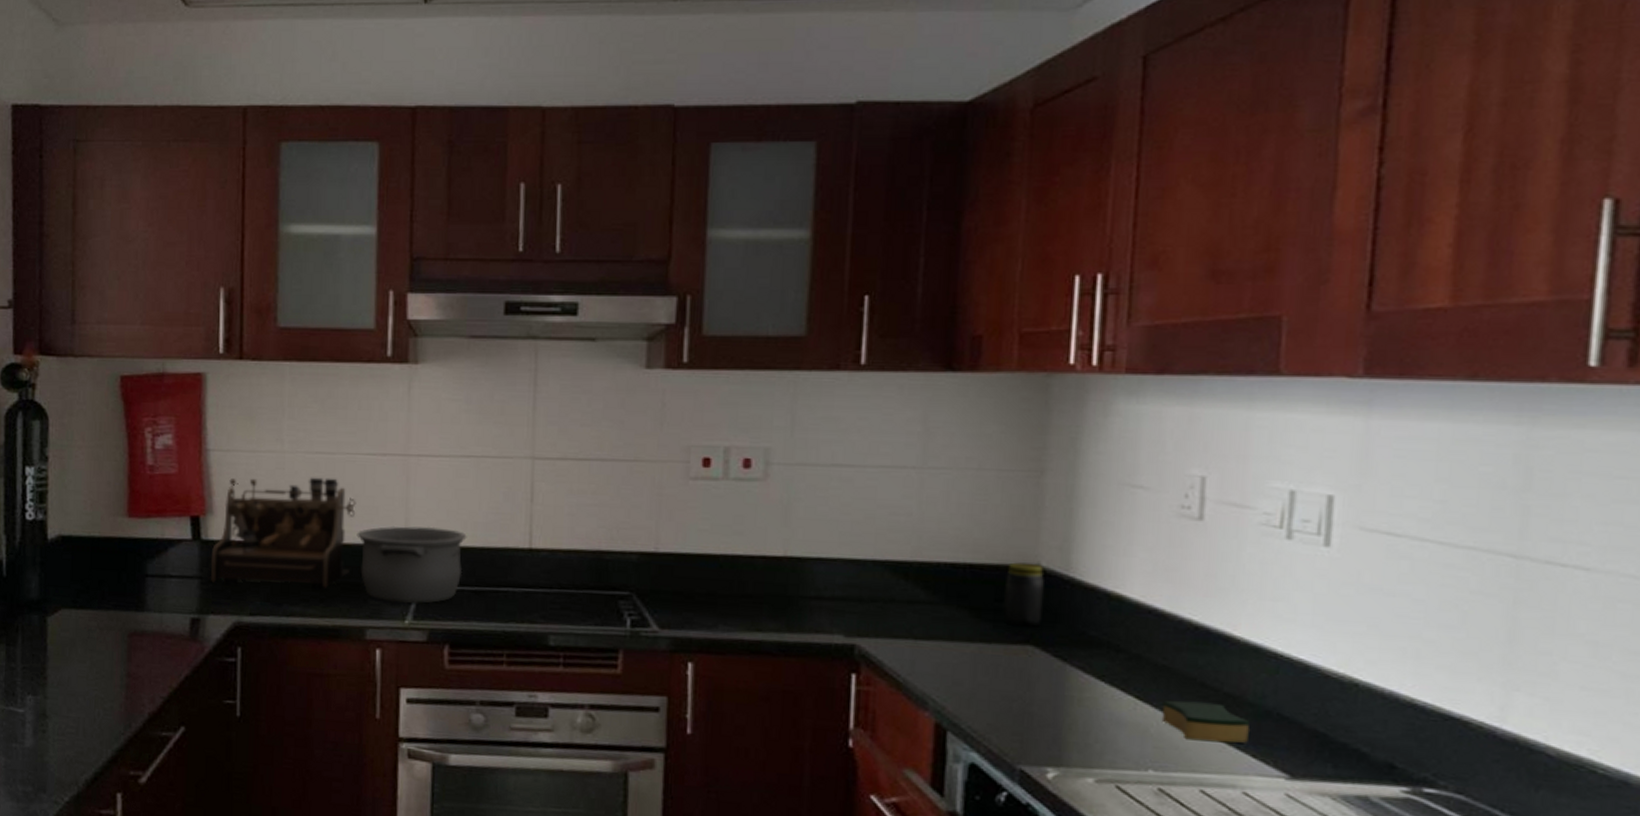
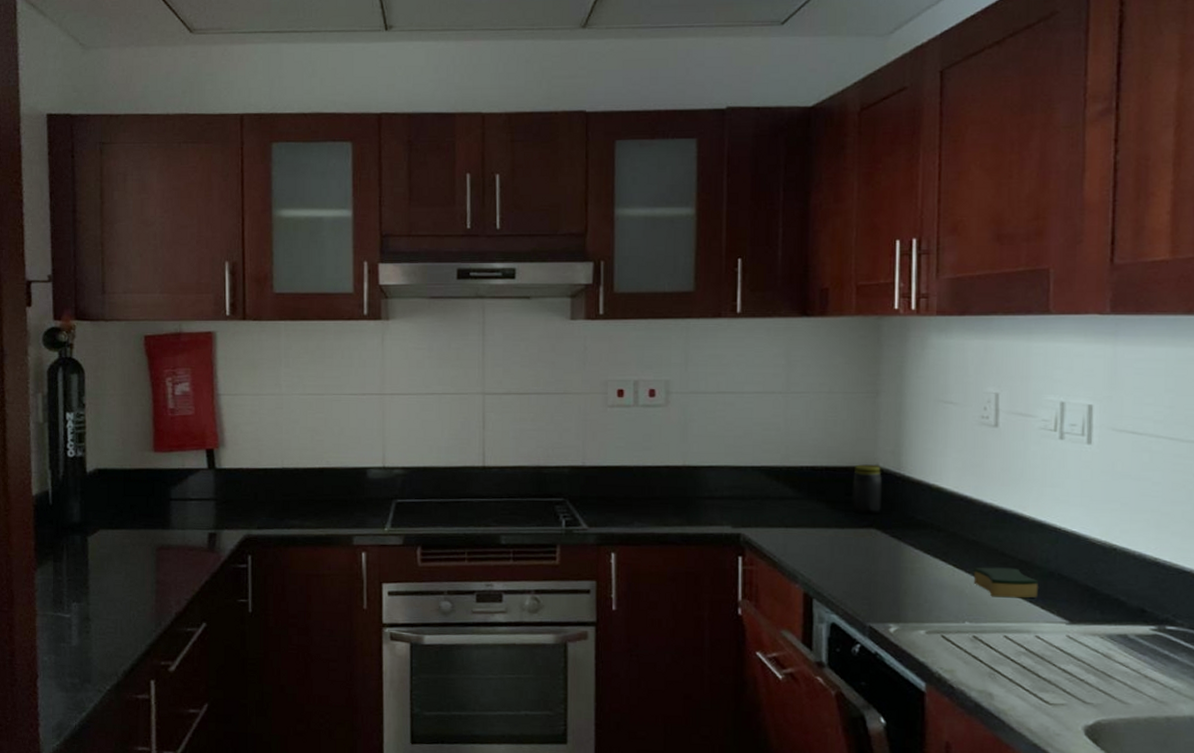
spice rack: present [210,477,356,591] -> none [223,414,342,507]
cooking pot: present [356,525,467,605] -> none [343,451,433,515]

